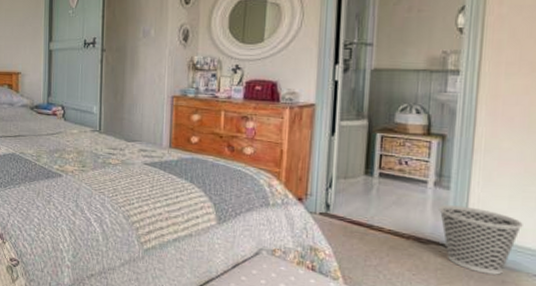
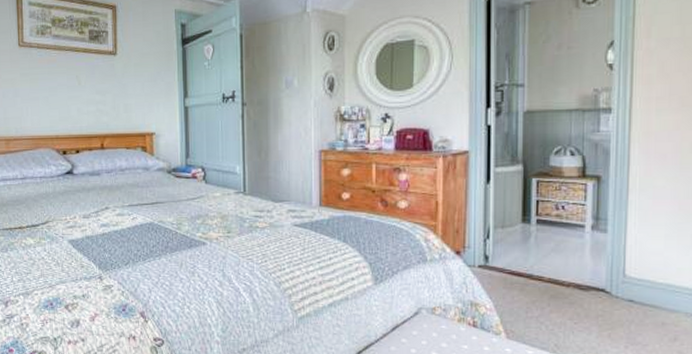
wastebasket: present [439,205,523,275] -> none [597,249,680,317]

